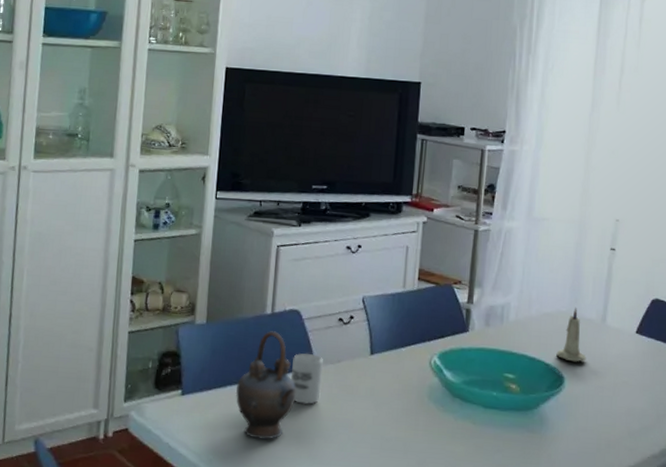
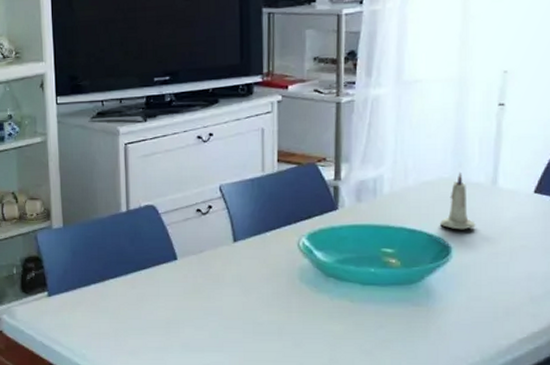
teapot: present [235,331,296,440] -> none [100,228,161,332]
cup: present [291,353,323,405] -> none [154,246,187,297]

